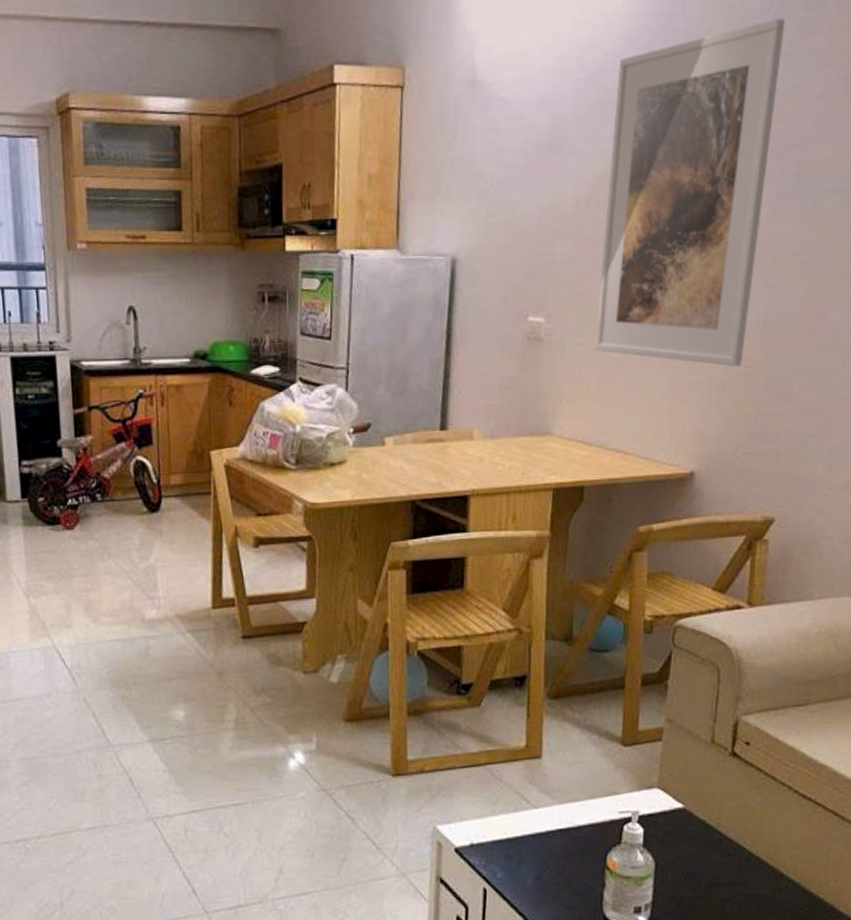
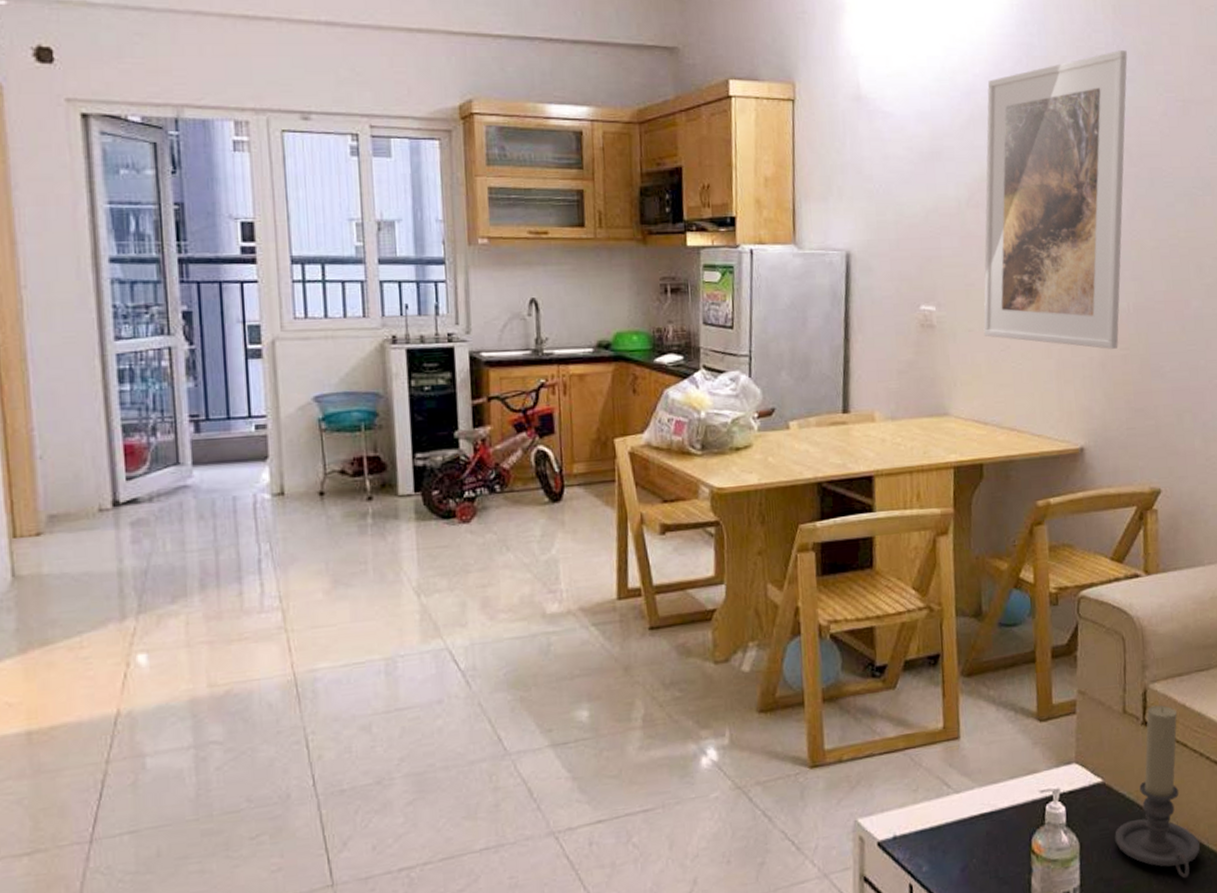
candle holder: none [691,737,778,904] -> present [1115,705,1200,879]

